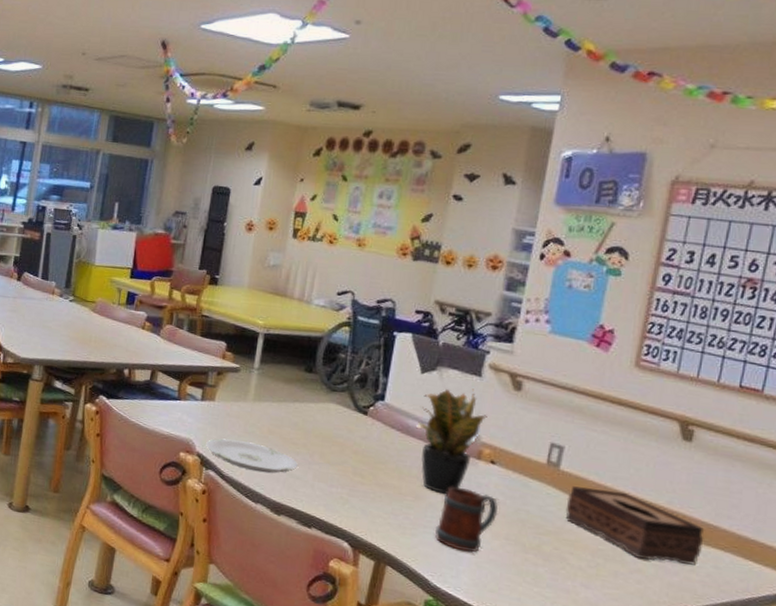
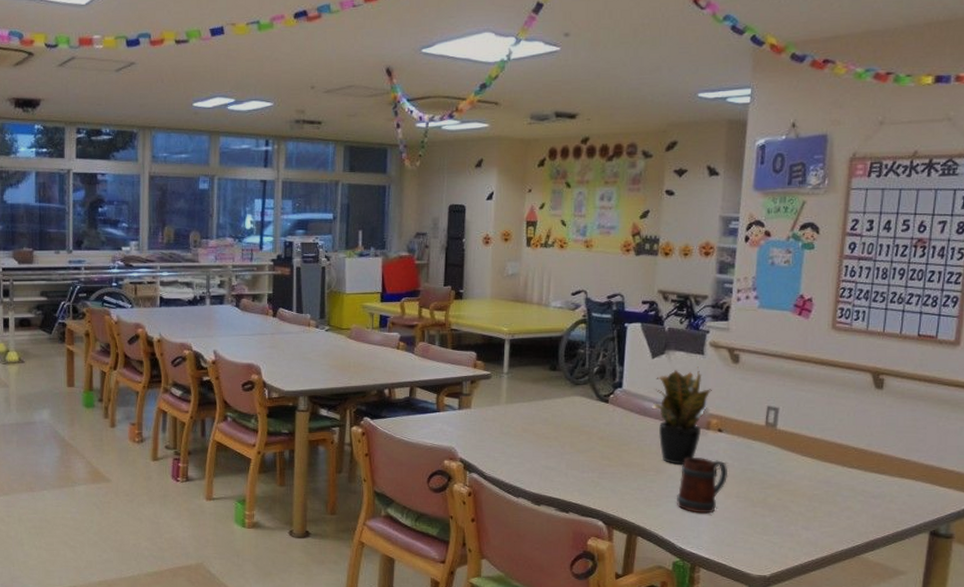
plate: present [206,438,298,473] -> none [467,442,551,469]
tissue box: present [565,486,705,565] -> none [784,441,899,498]

